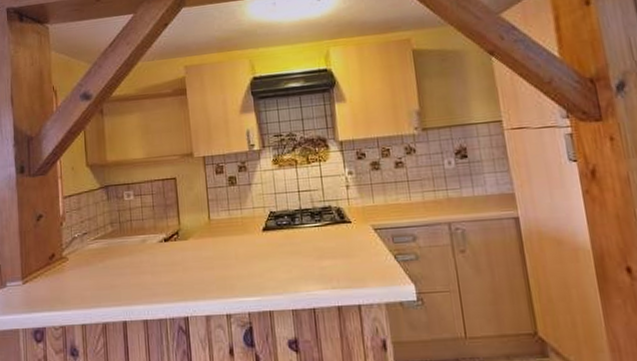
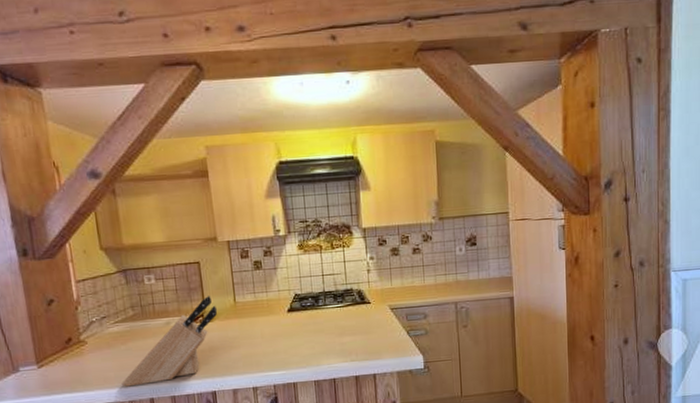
knife block: none [97,211,192,308] -> present [122,295,218,387]

